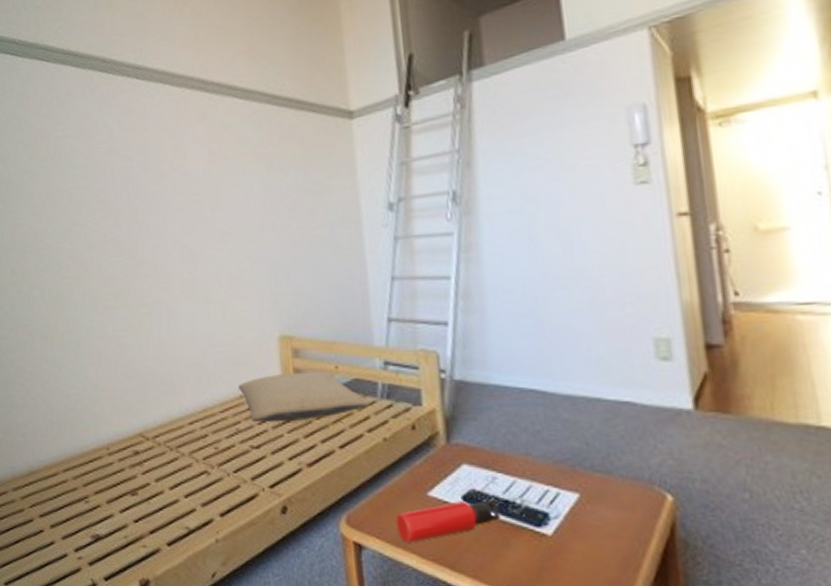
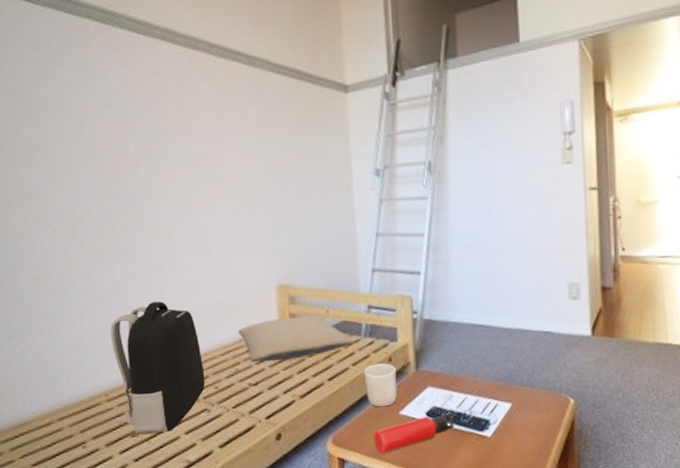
backpack: none [109,351,205,493] -> present [108,301,206,434]
mug: none [382,431,425,485] -> present [364,363,398,407]

